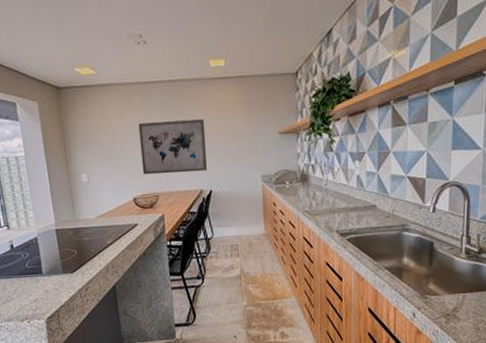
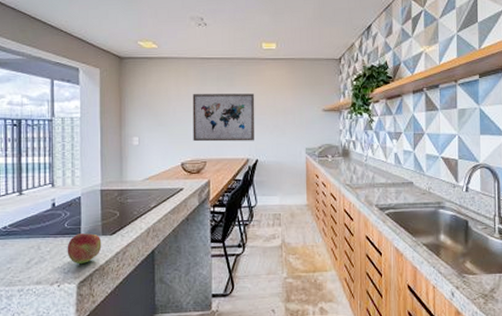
fruit: none [31,272,64,302] -> present [67,233,102,265]

